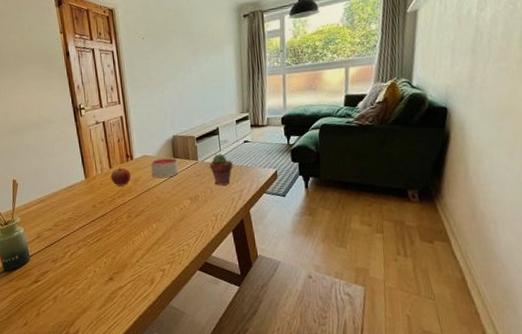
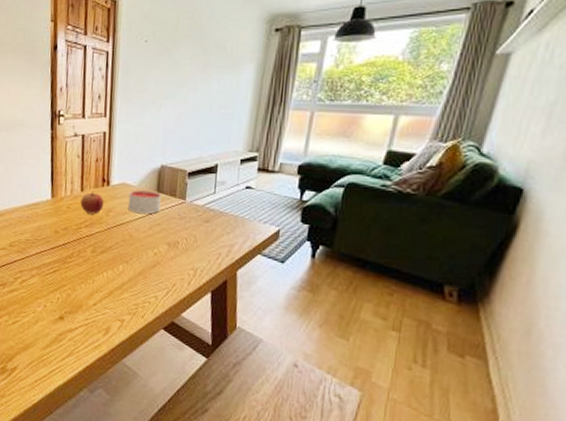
potted succulent: present [209,154,233,186] -> none [198,196,227,236]

